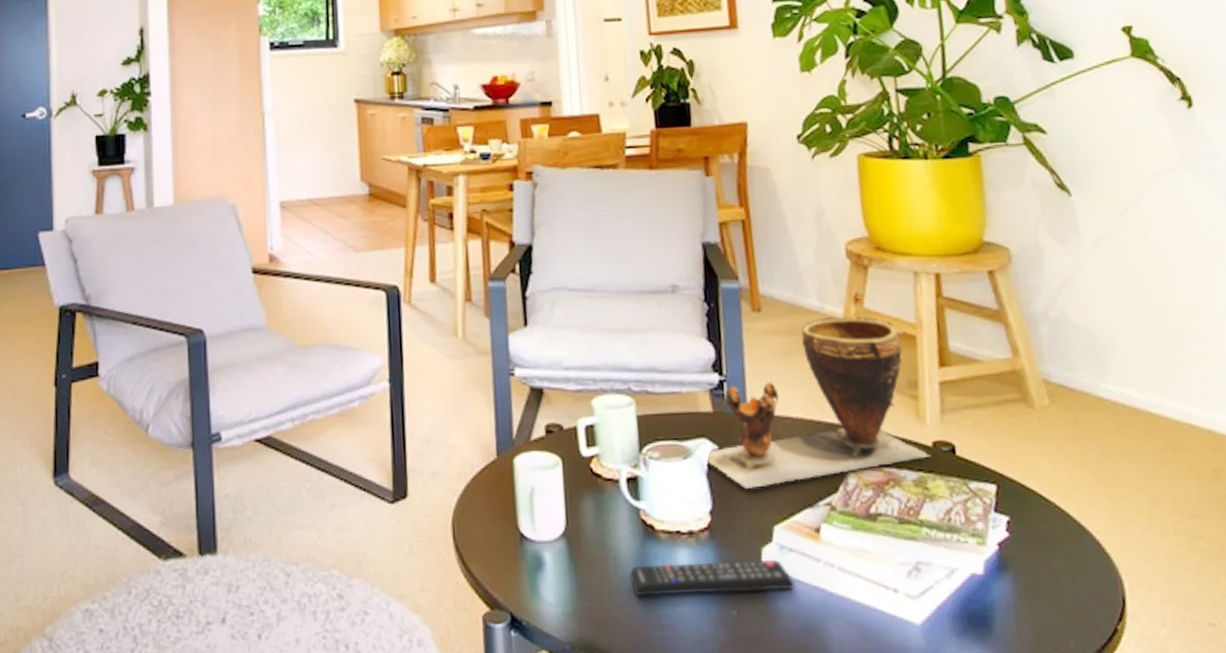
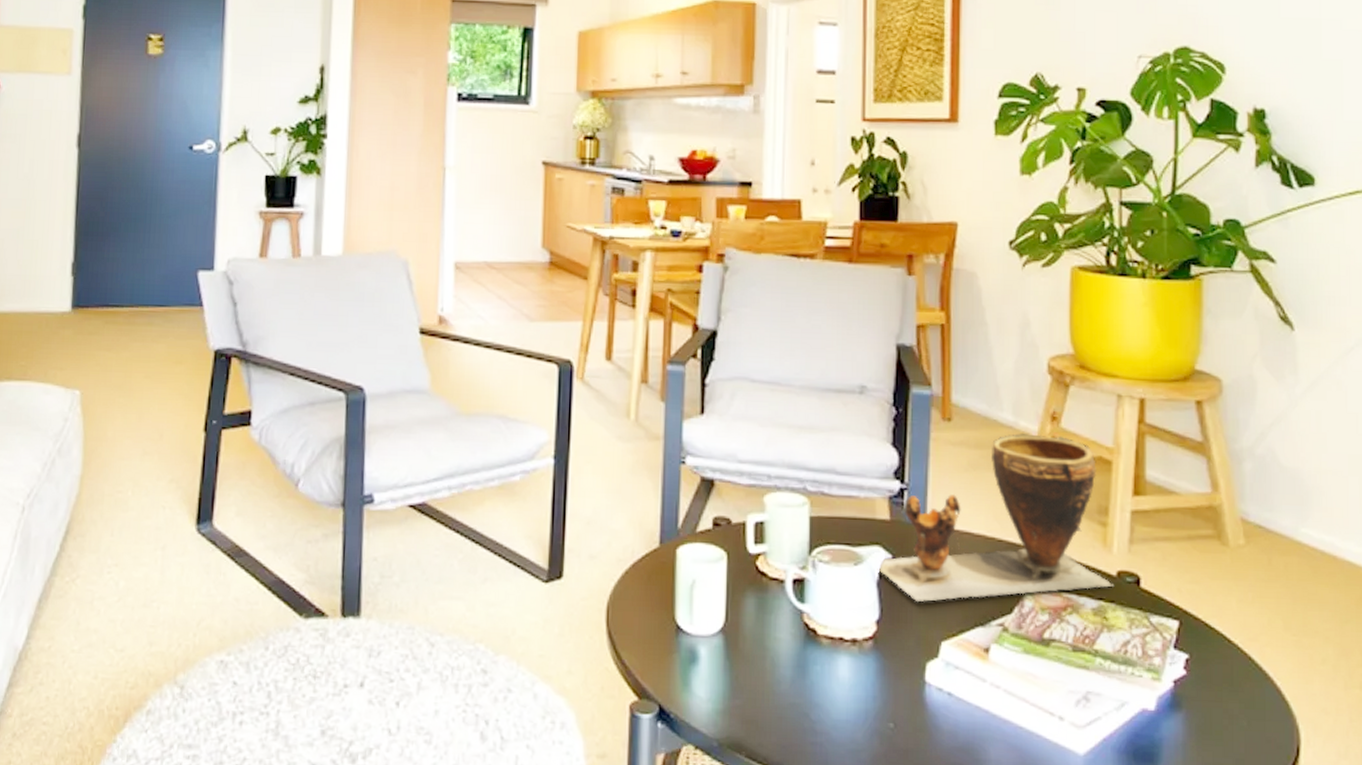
remote control: present [629,560,795,596] -> none [786,670,957,708]

